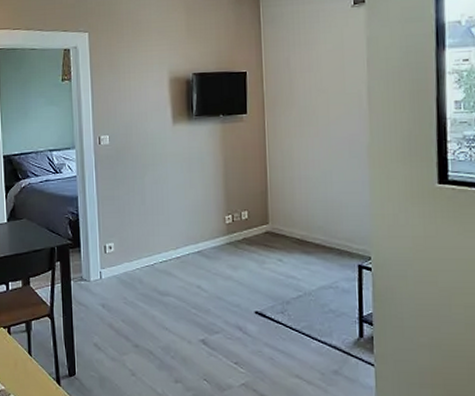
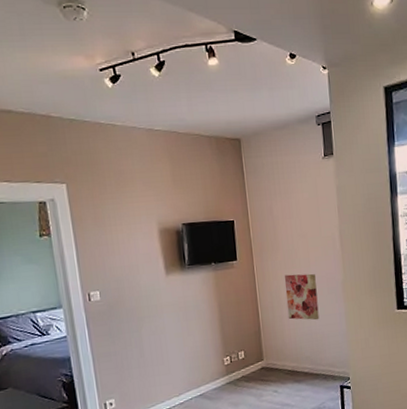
wall art: none [298,132,337,186] -> present [284,273,319,321]

